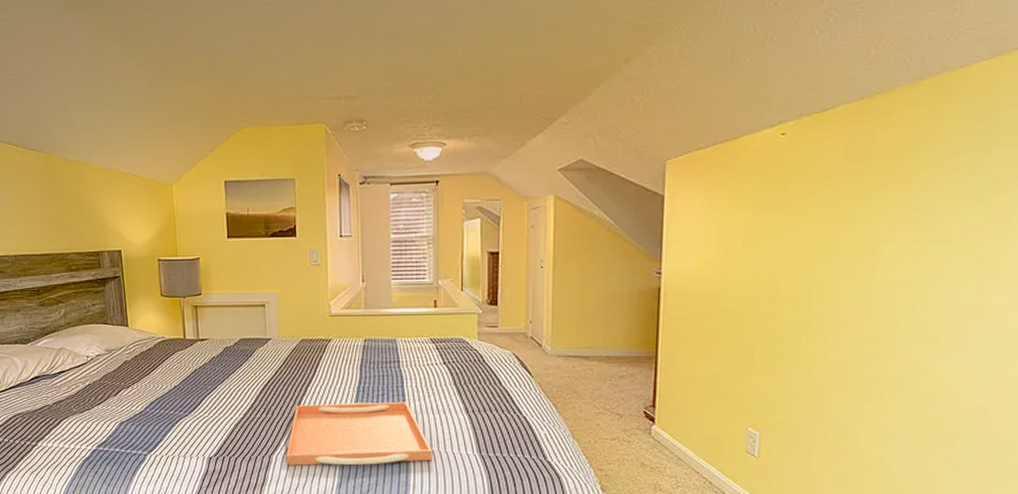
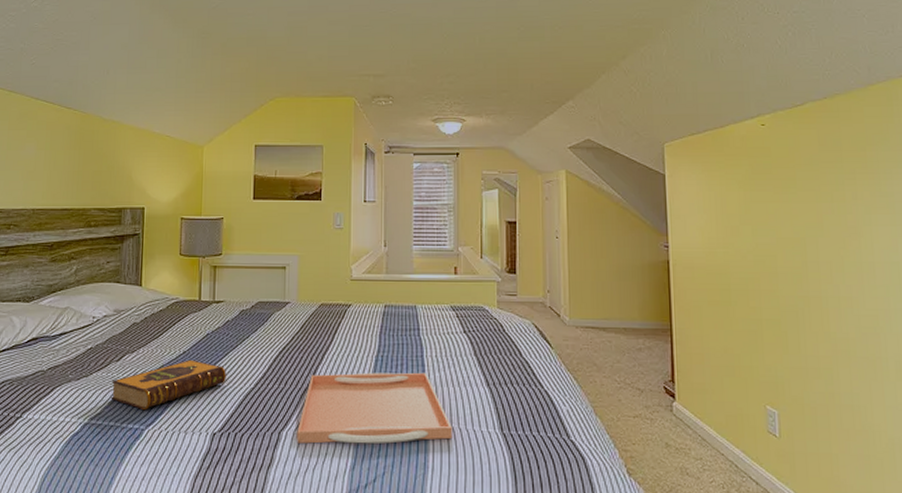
hardback book: none [112,393,217,439] -> present [110,359,226,411]

